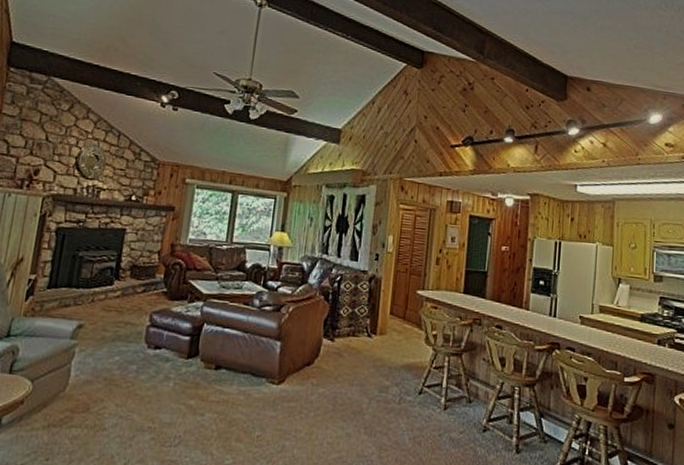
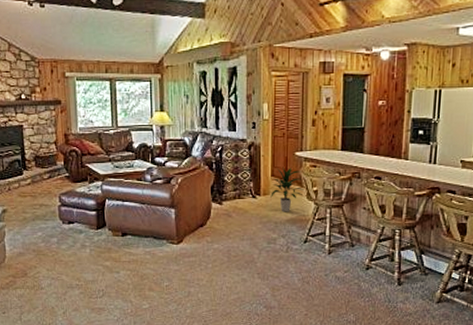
indoor plant: none [387,305,424,357] -> present [270,168,305,212]

